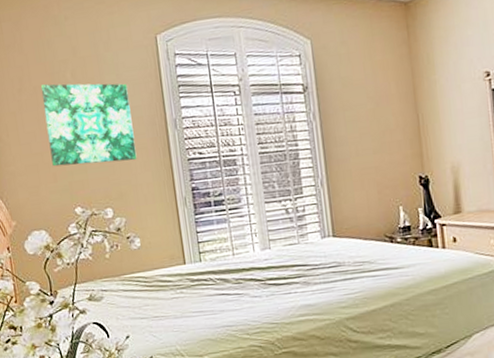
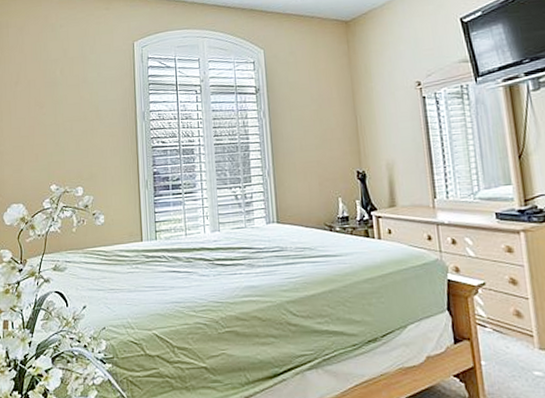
wall art: present [40,83,137,167] -> none [34,78,108,149]

